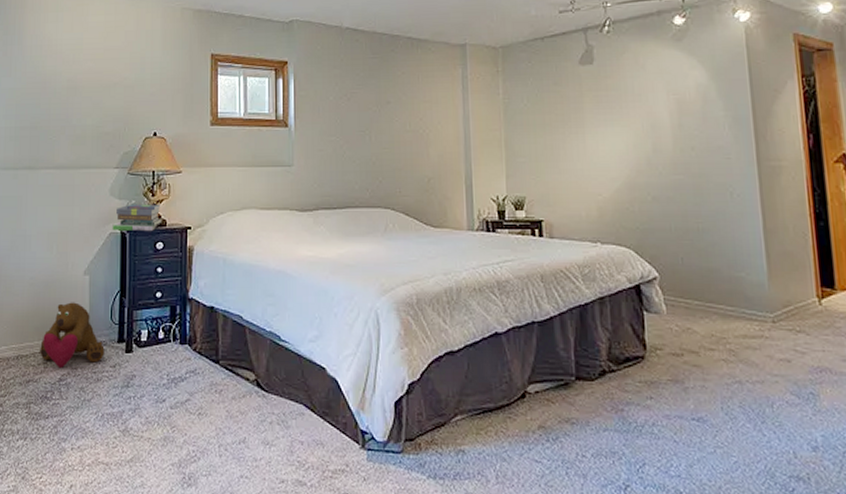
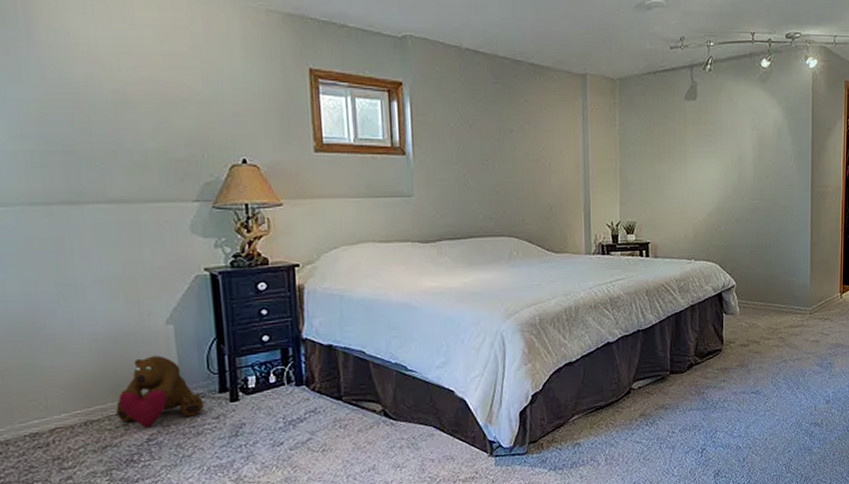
books: present [112,204,161,231] -> none [198,240,262,273]

